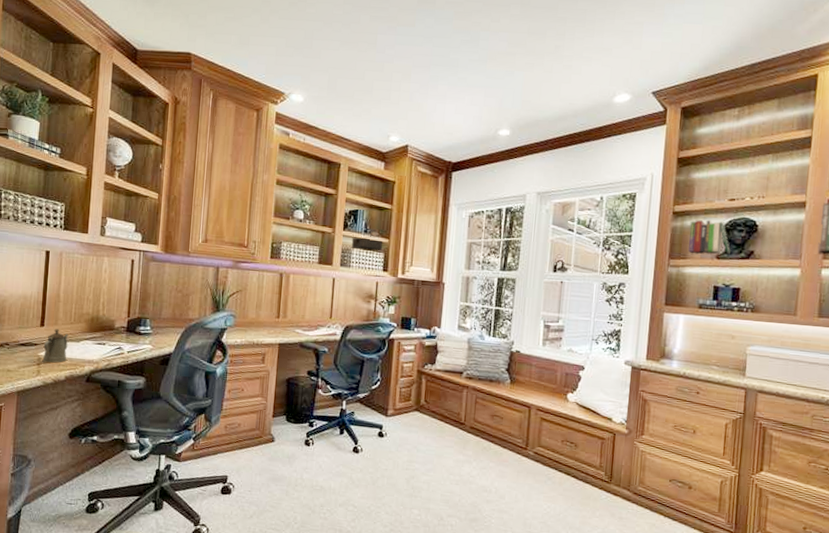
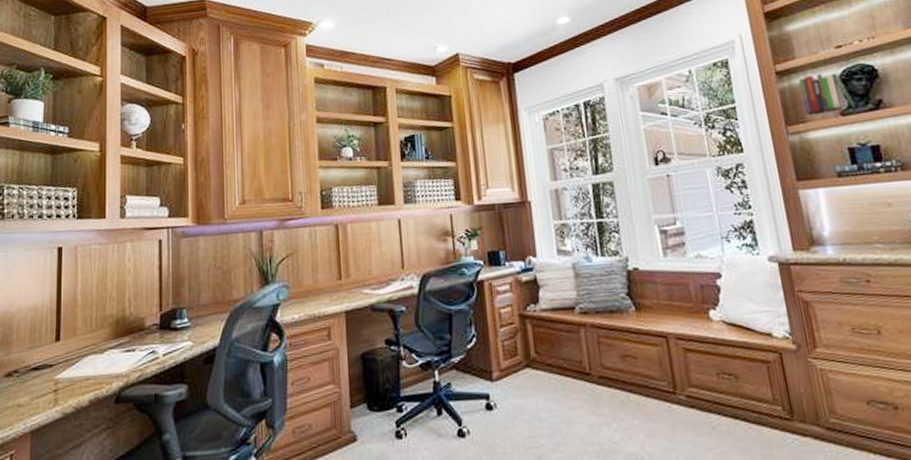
coffee pot: present [42,329,69,364] -> none [60,341,90,388]
decorative box: present [351,231,383,251] -> none [412,156,451,181]

